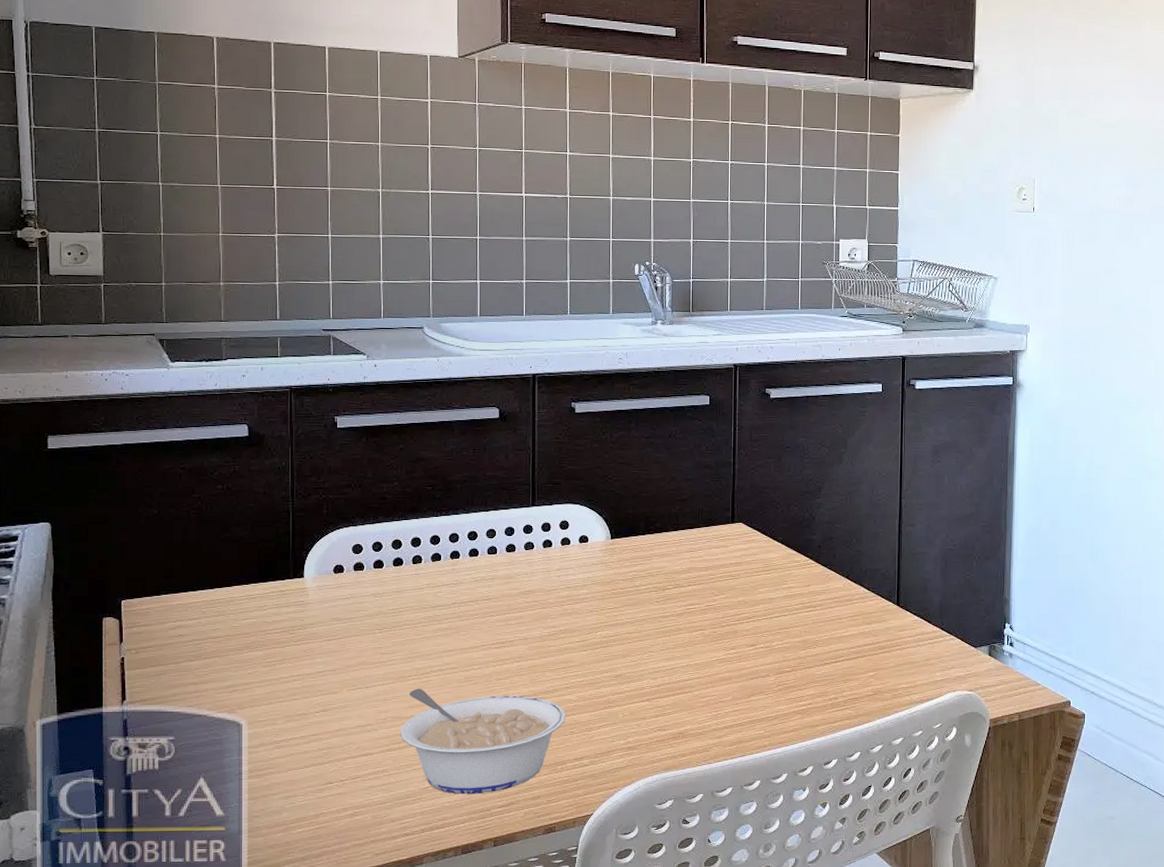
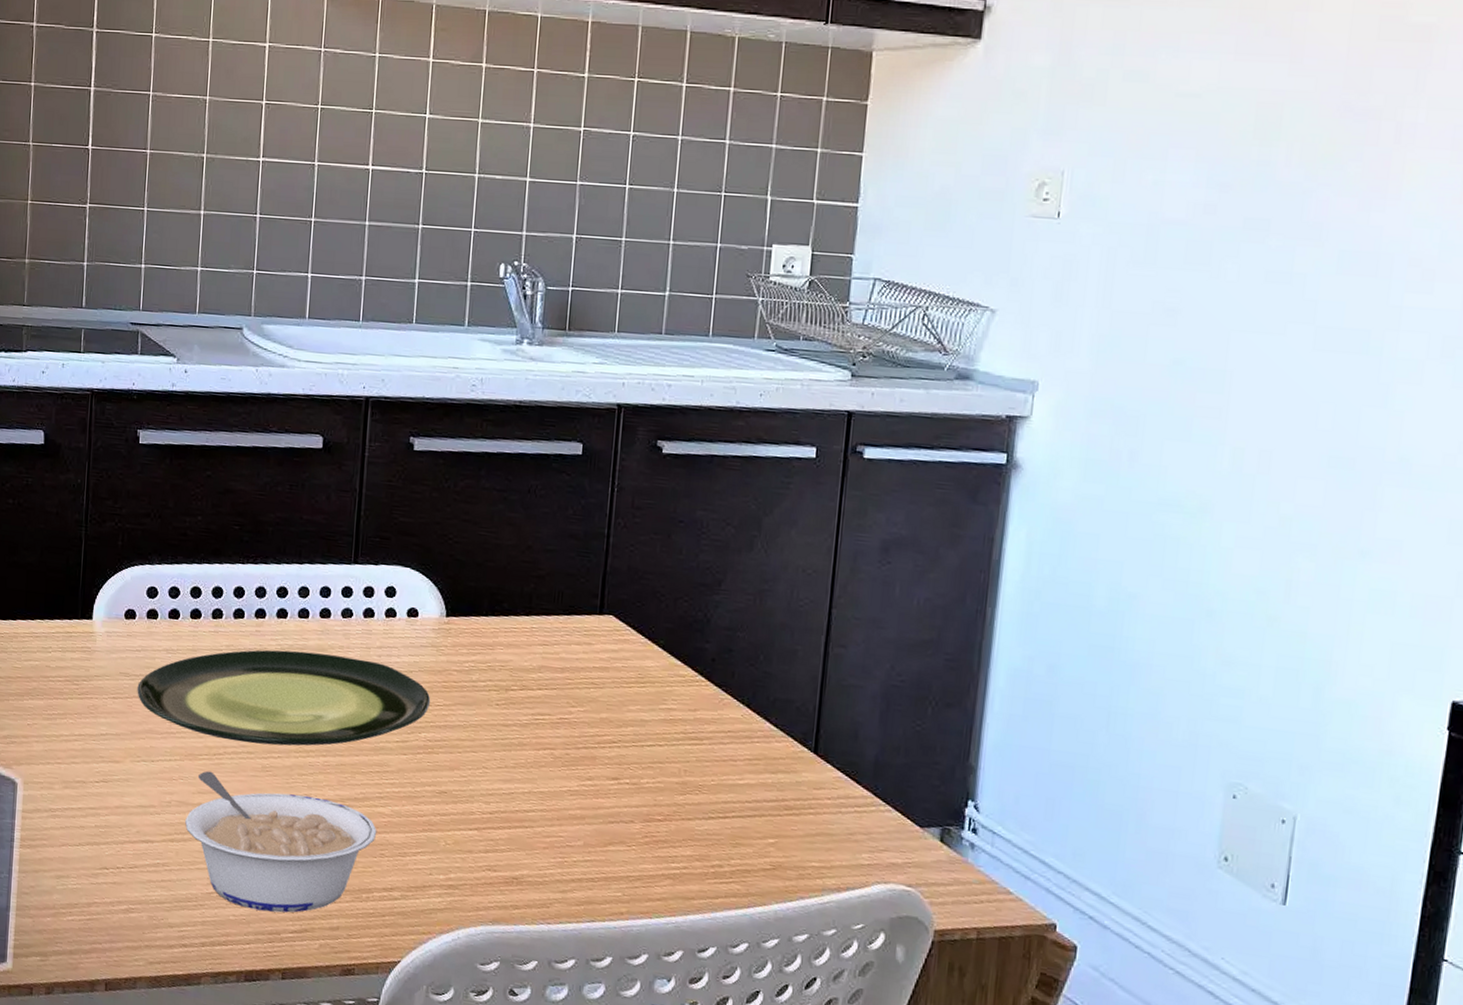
plate: none [349,581,603,661] -> present [137,649,431,746]

